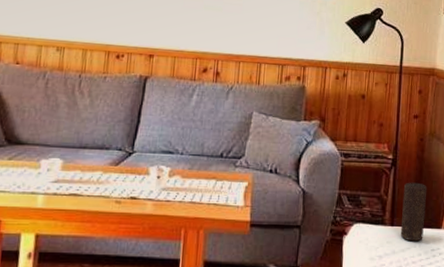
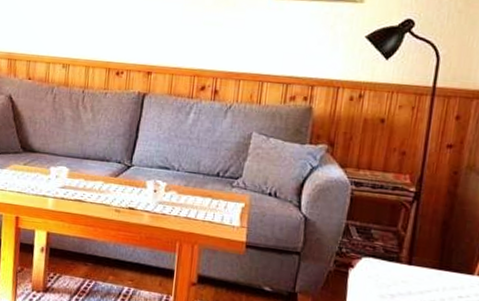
candle: present [400,182,427,242] -> none [419,219,459,286]

